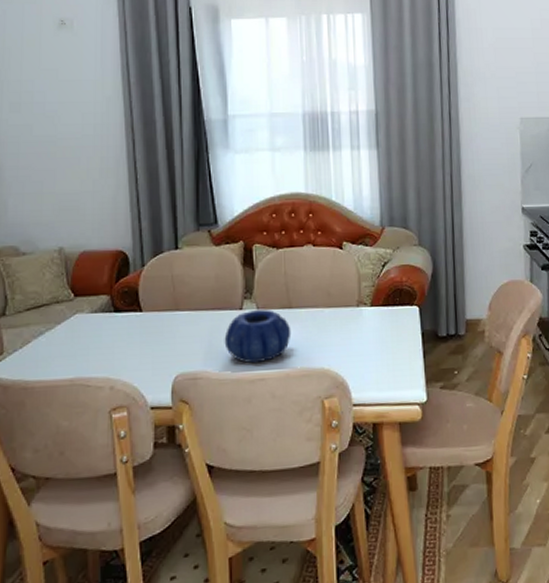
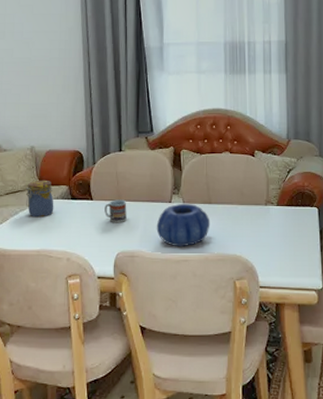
jar: none [53,289,92,338] -> present [25,180,54,218]
cup: none [158,309,187,339] -> present [104,199,127,223]

